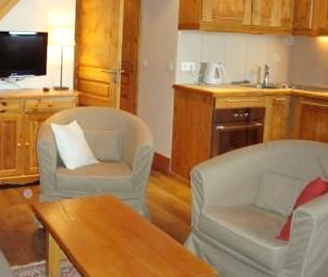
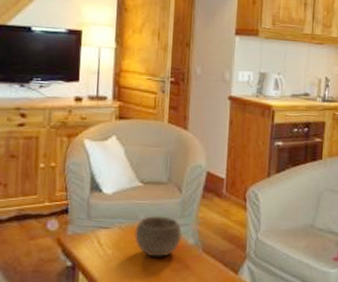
bowl: none [93,189,133,226] -> present [134,216,182,257]

